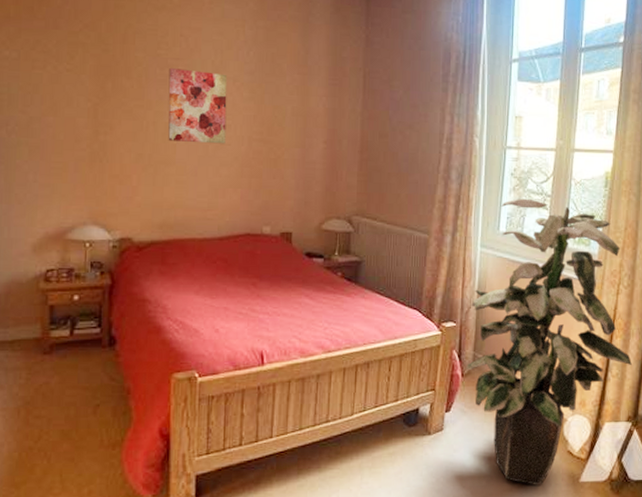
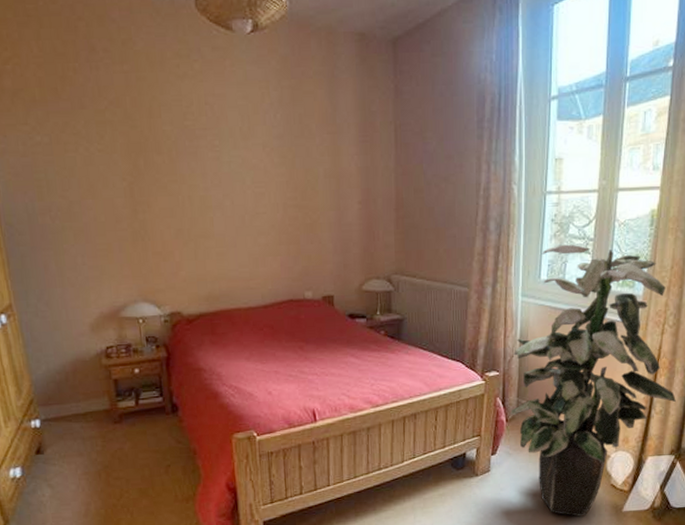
wall art: present [168,67,228,144] -> none [198,138,261,214]

